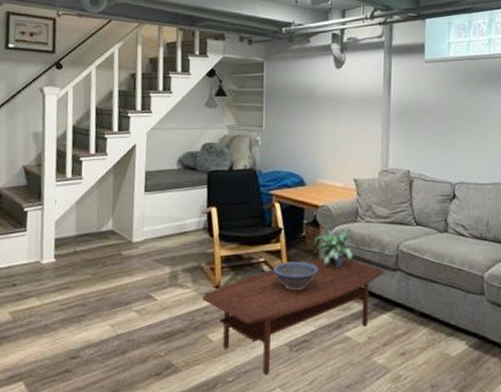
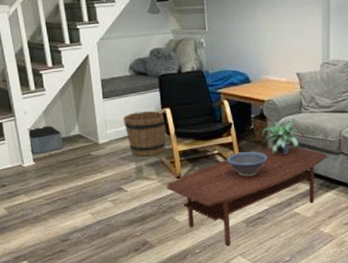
storage bin: none [52,218,93,249] -> present [27,125,63,154]
bucket: none [163,208,211,260] -> present [123,110,167,156]

